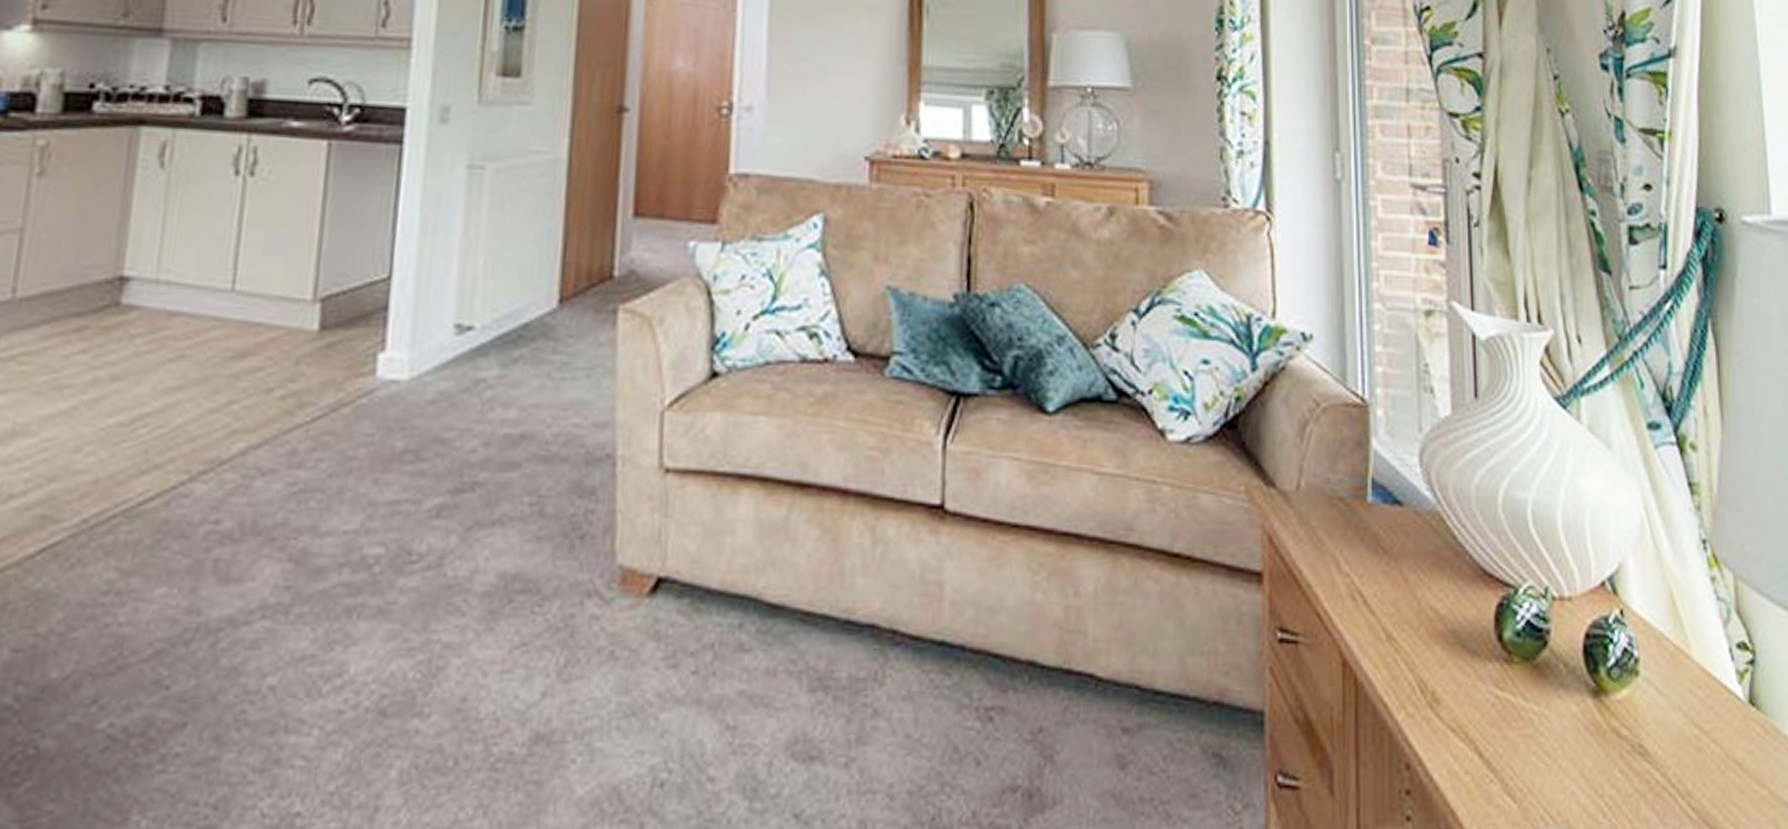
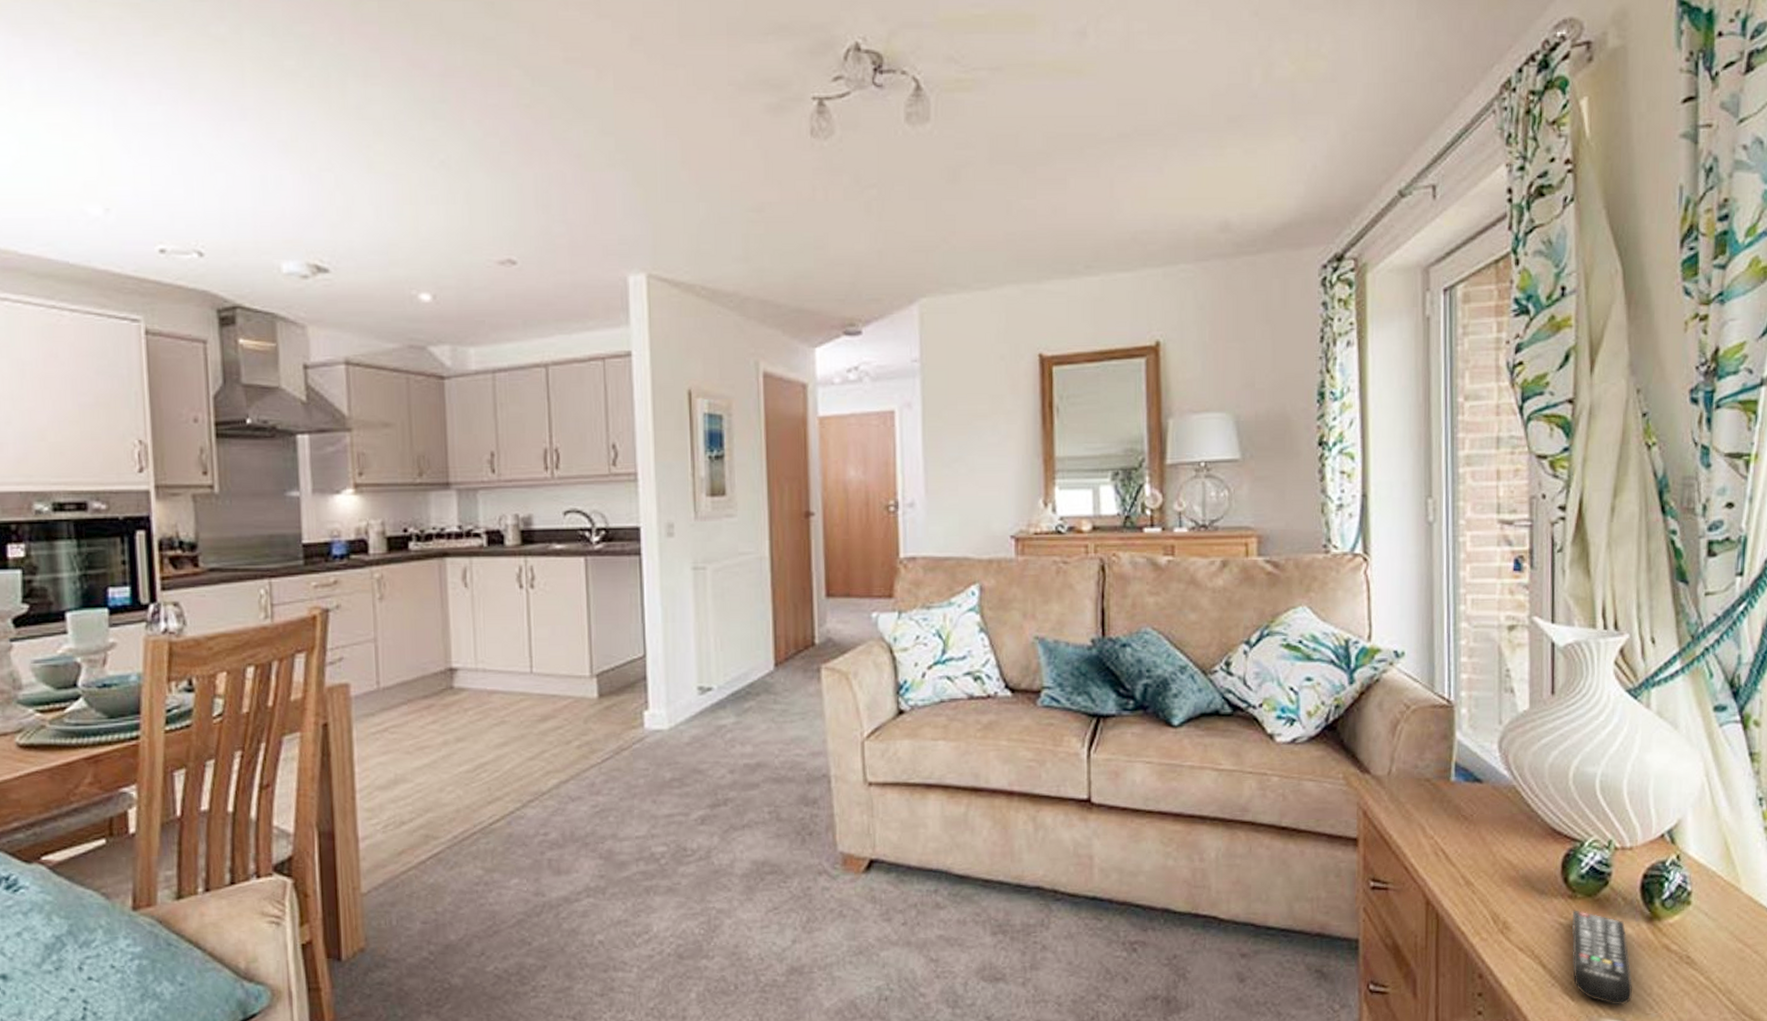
remote control: none [1510,678,1582,811] -> present [1572,910,1633,1006]

